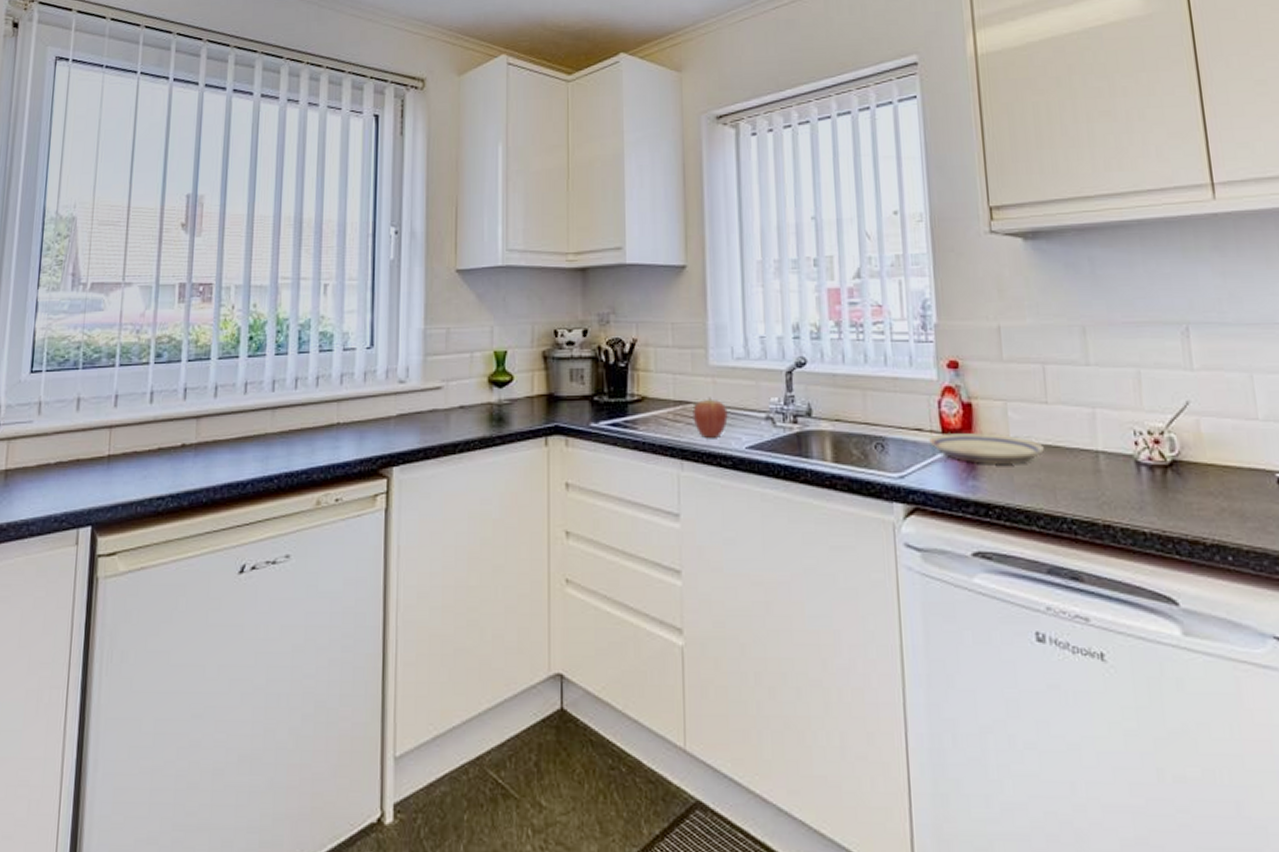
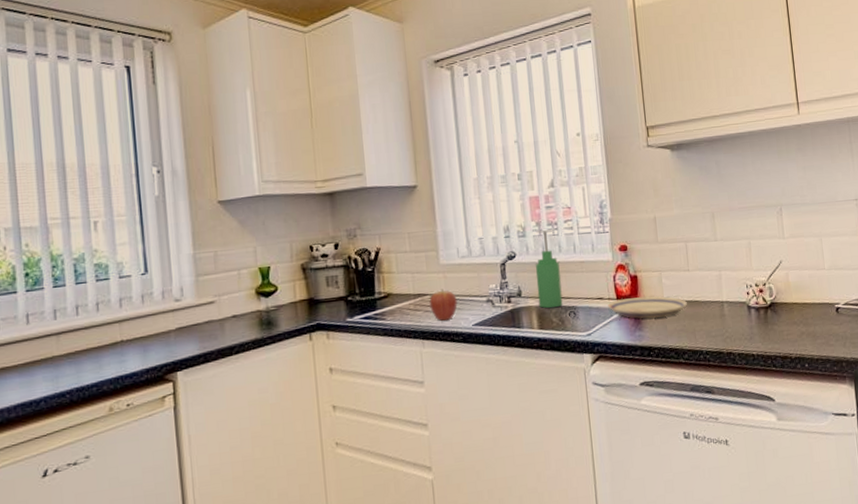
soap dispenser: none [832,333,867,436] -> present [535,230,563,308]

